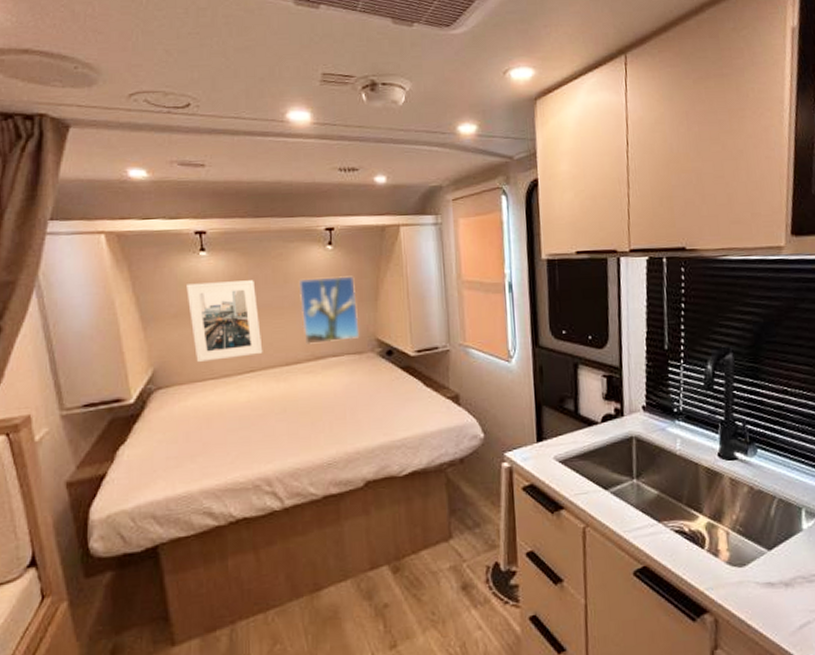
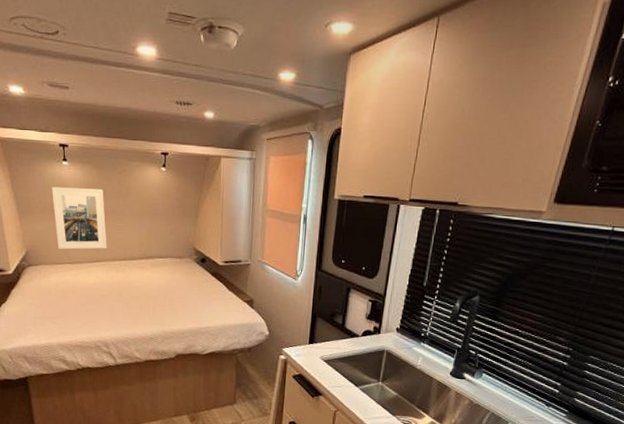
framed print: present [298,276,360,346] -> none [137,193,182,247]

